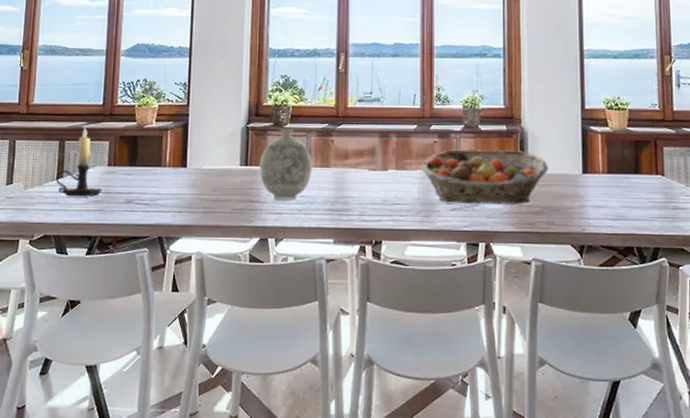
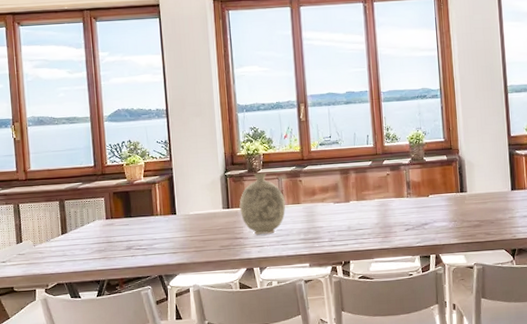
candle holder: present [55,127,102,197] -> none [60,187,104,249]
fruit basket: present [421,149,548,204] -> none [378,175,483,225]

